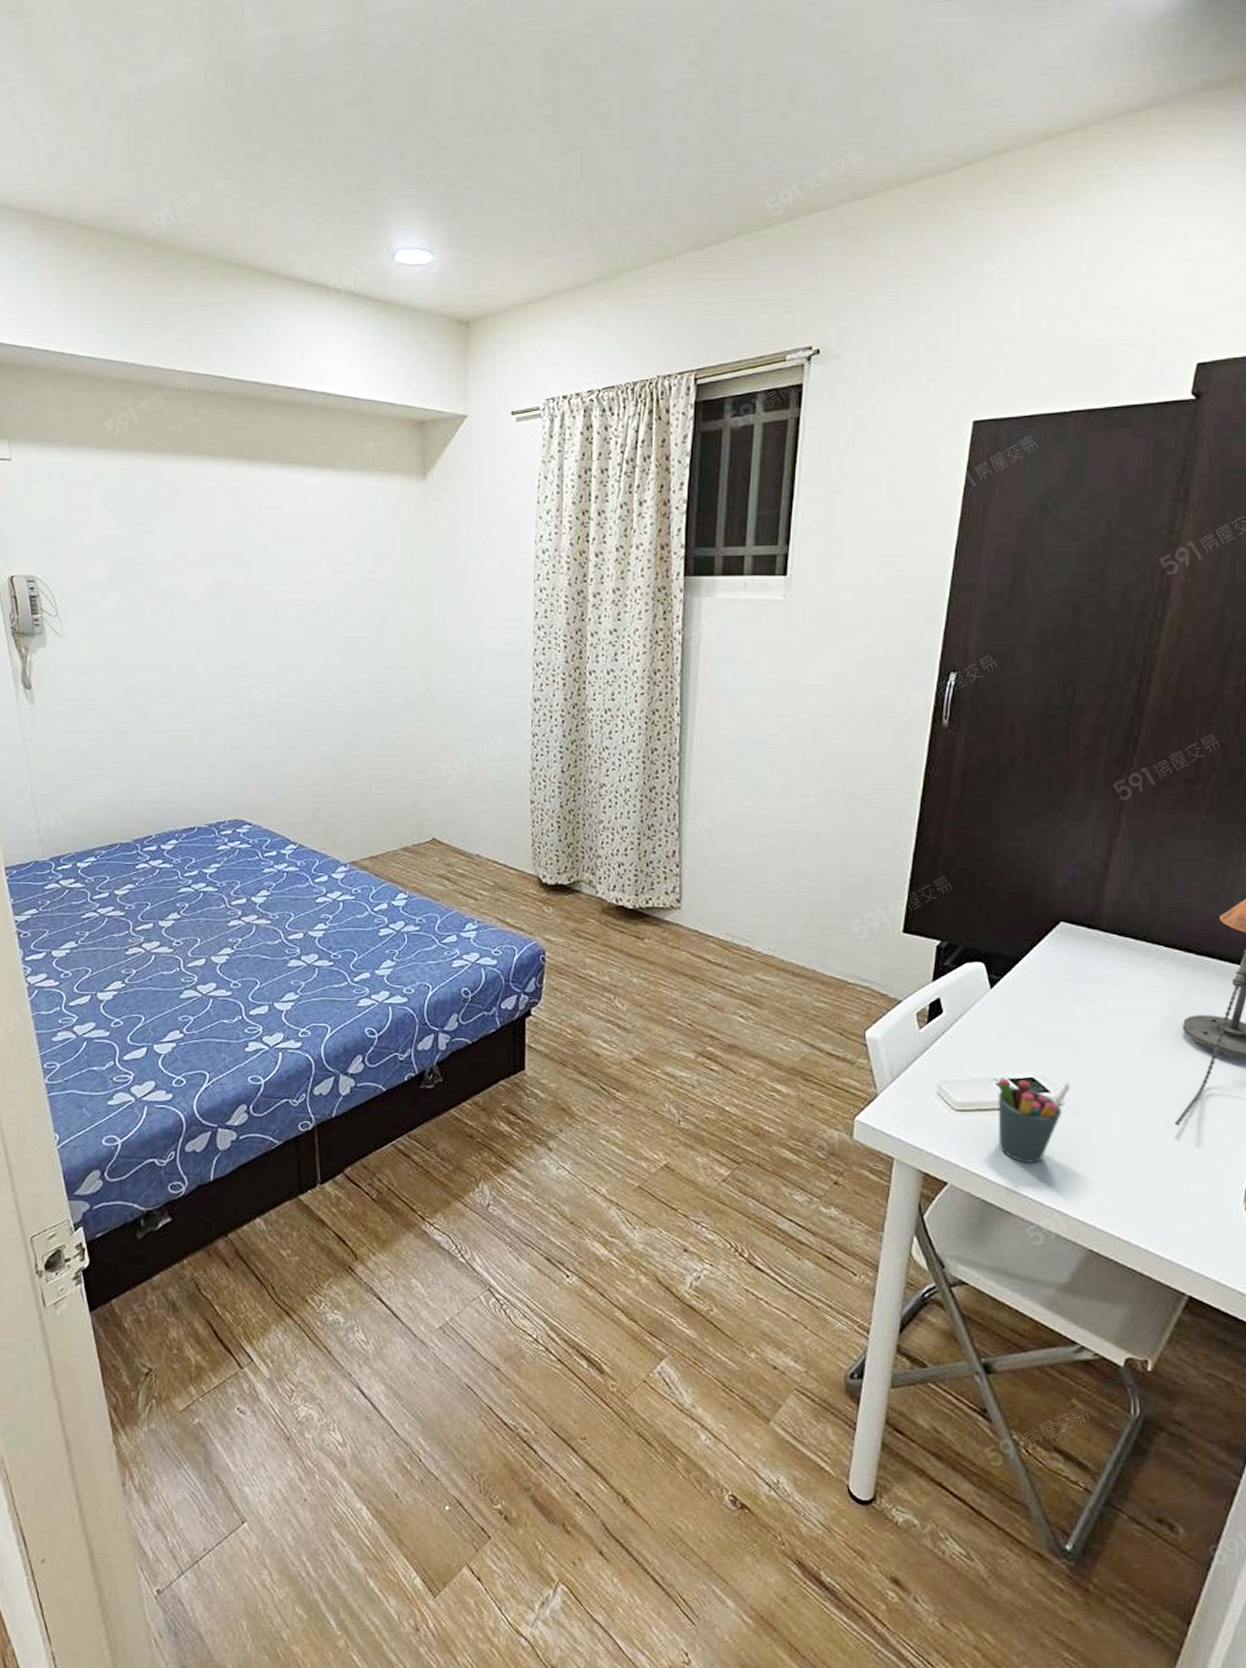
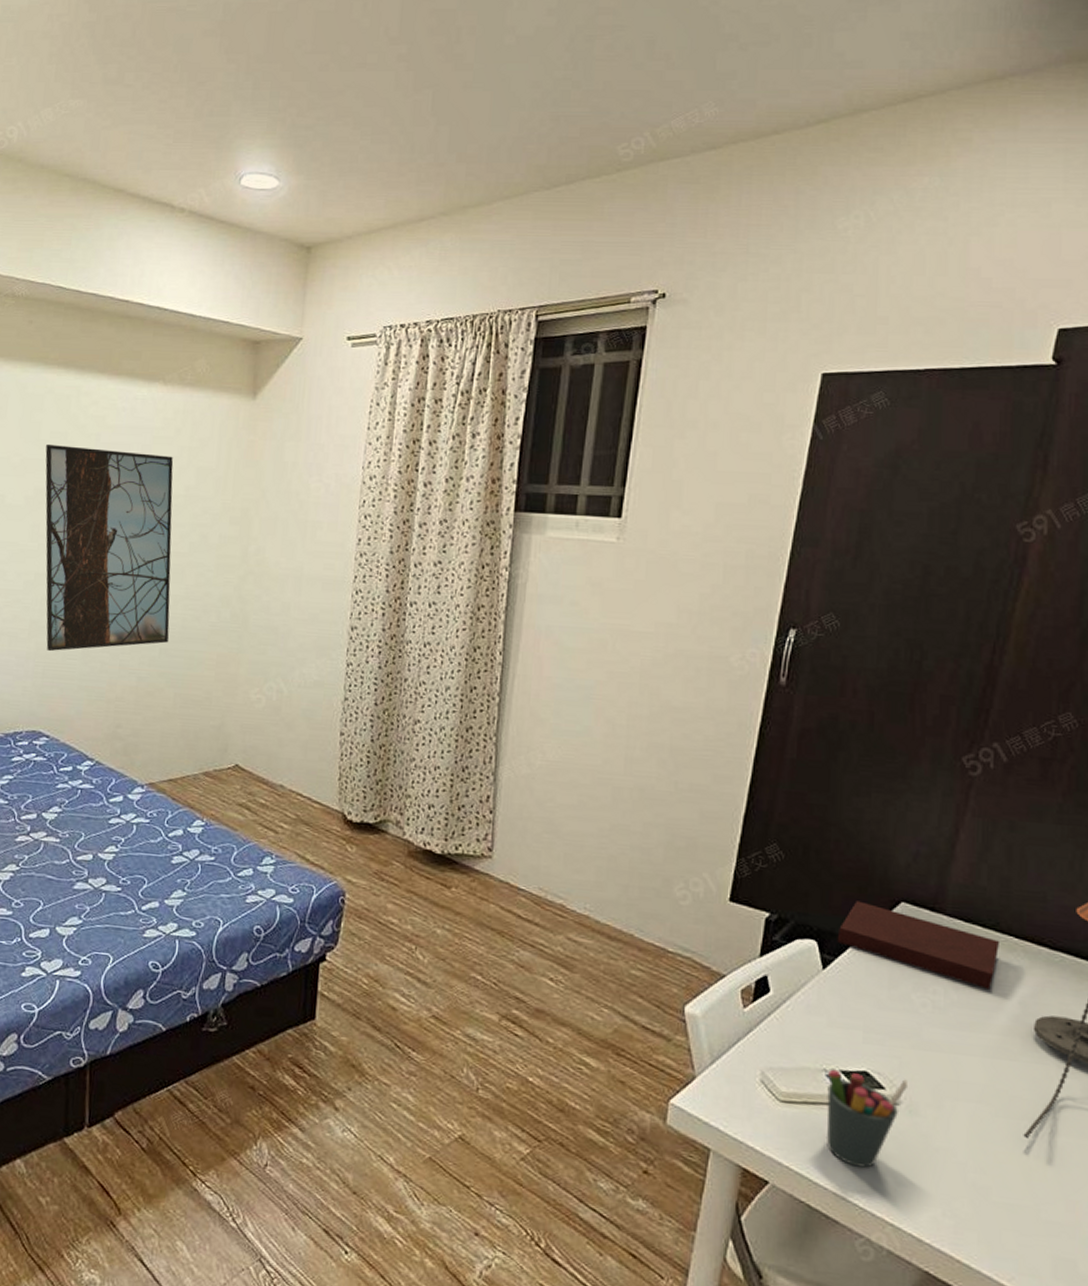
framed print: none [223,537,360,742] -> present [45,444,174,652]
notebook: none [1002,924,1151,996] -> present [837,901,1001,990]

